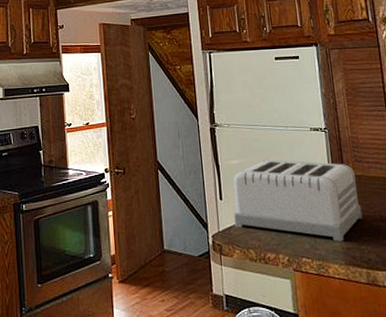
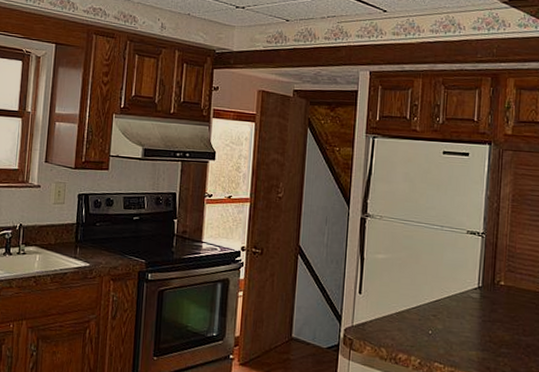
toaster: present [233,159,363,242] -> none [370,258,506,351]

